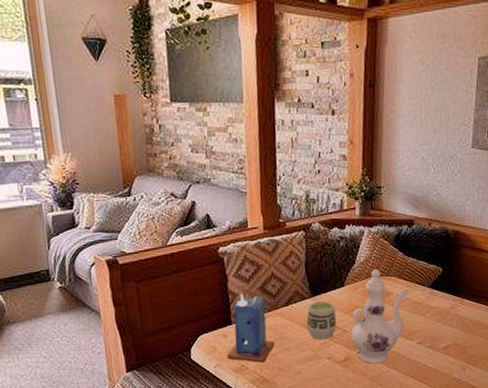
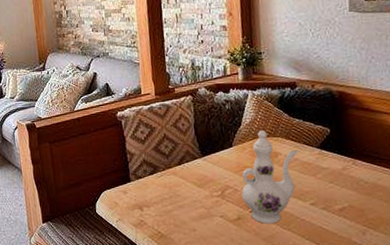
candle: present [227,293,275,363] -> none [127,153,170,219]
cup: present [306,301,336,339] -> none [198,161,227,198]

